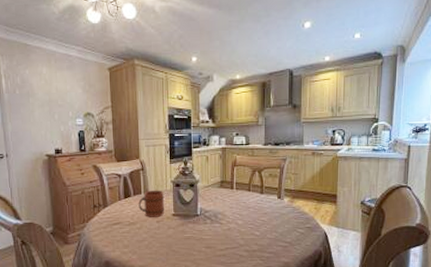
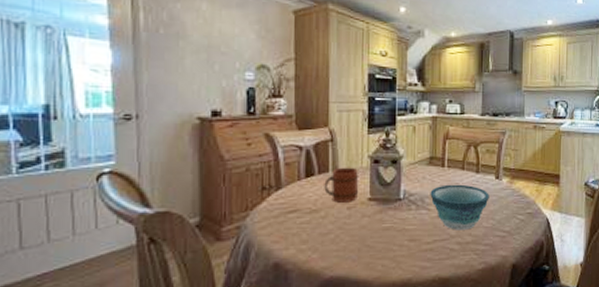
bowl: none [222,203,273,240] -> present [430,184,489,230]

